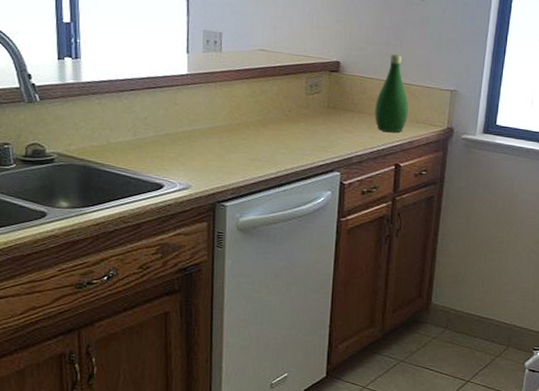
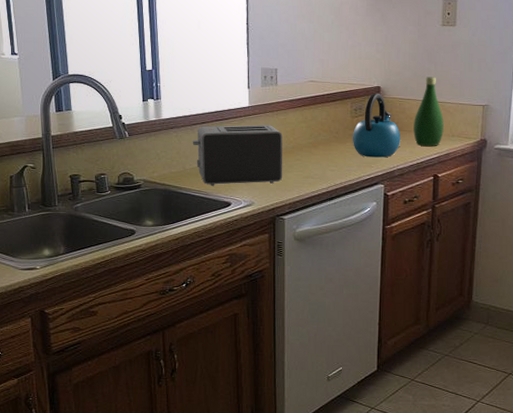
toaster: none [118,93,227,165] -> present [192,125,283,186]
kettle: none [306,68,361,142] -> present [352,93,401,158]

